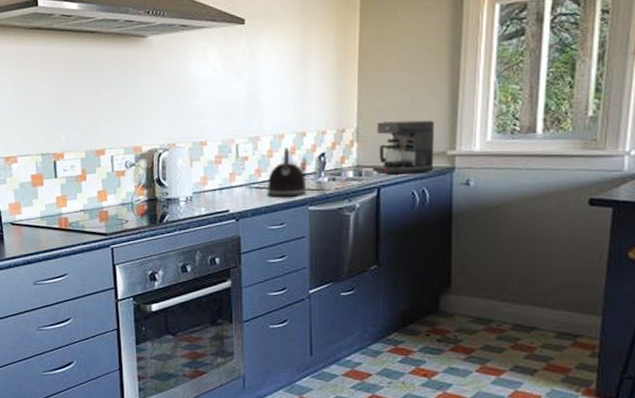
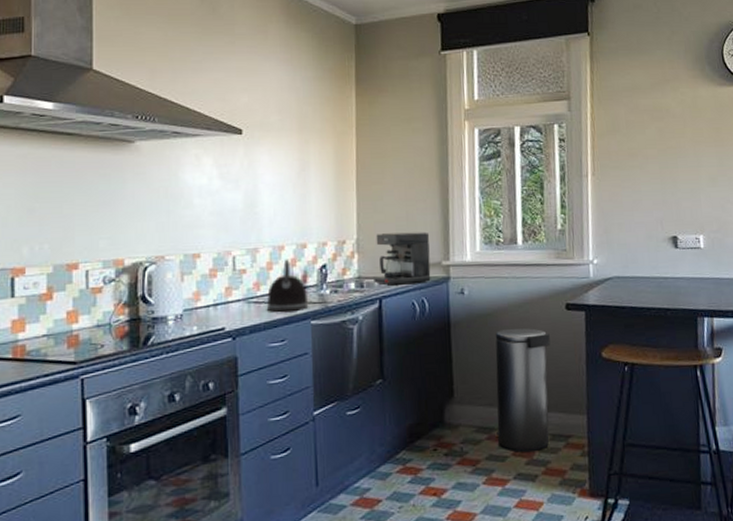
pedal bin: none [495,222,566,347] -> present [495,327,550,453]

